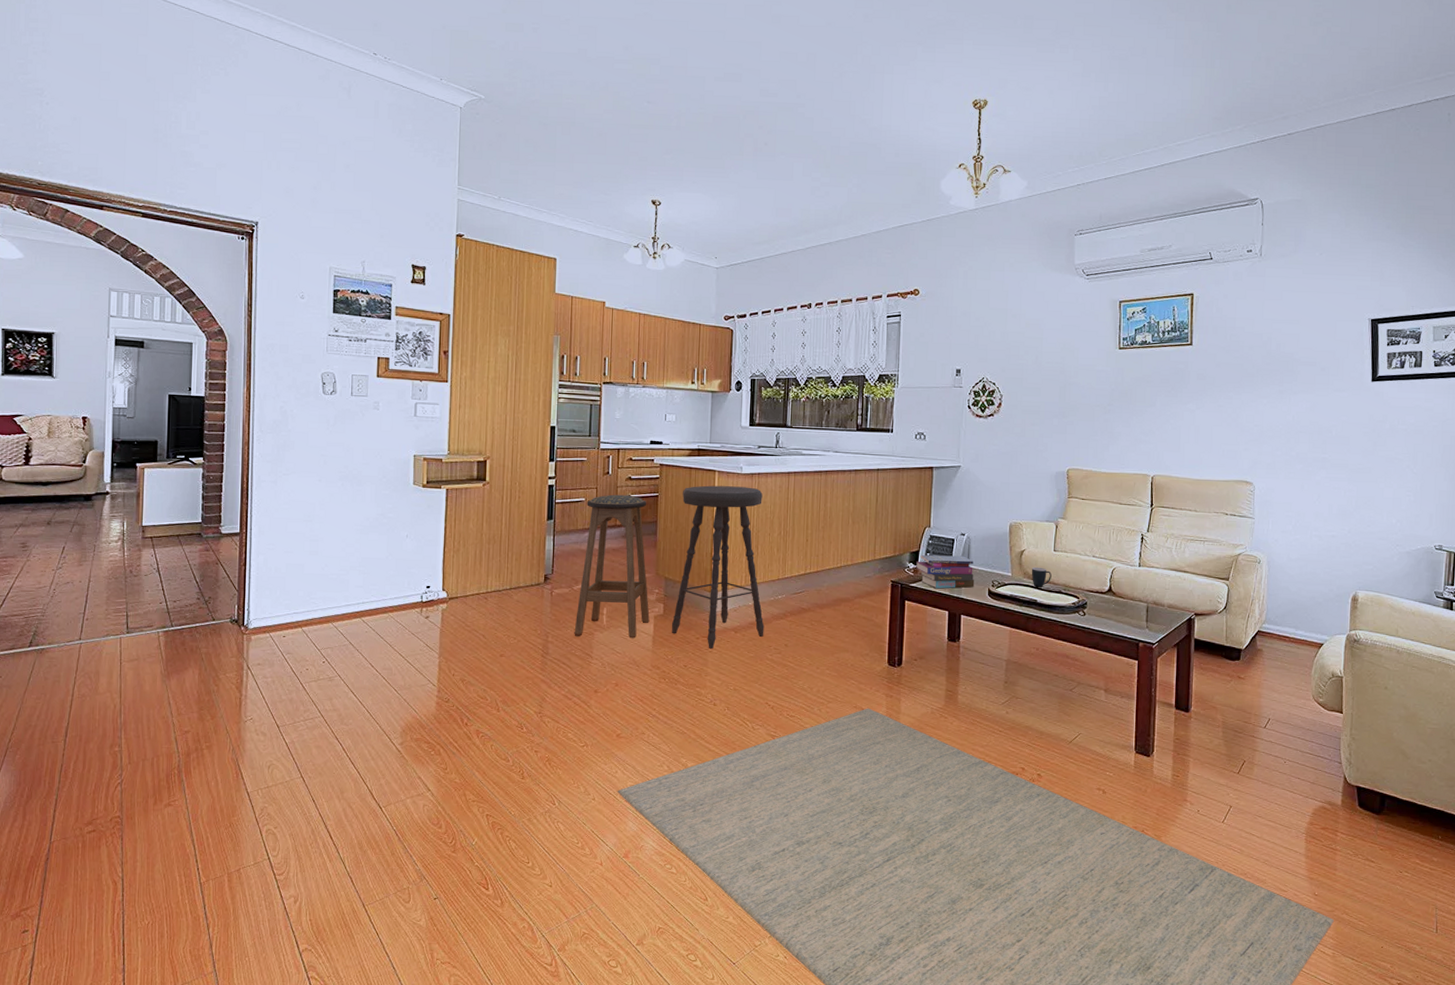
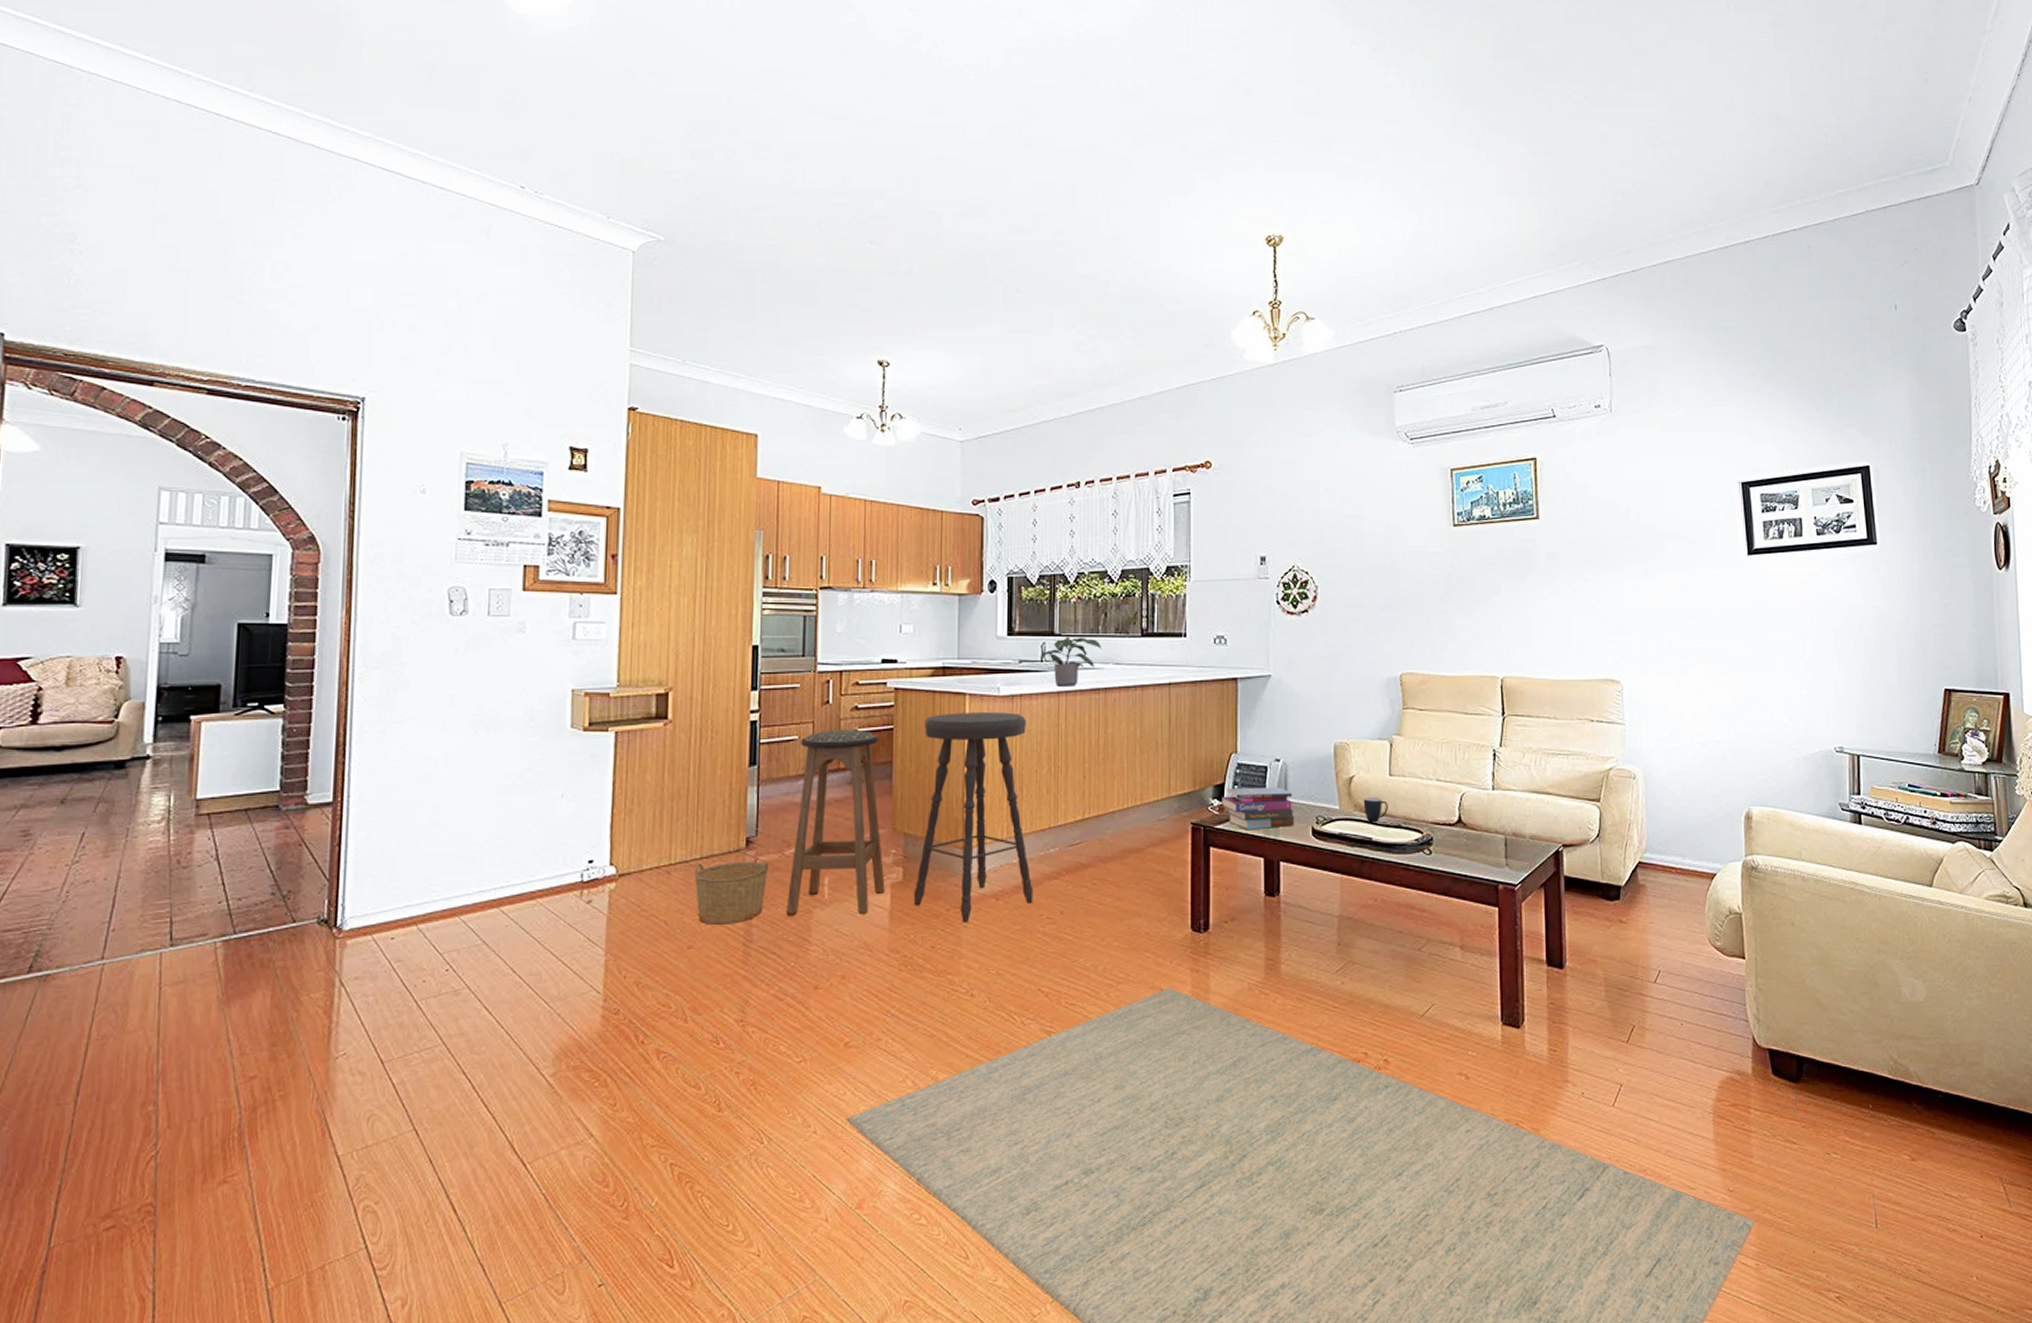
basket: none [505,592,562,640] -> present [694,861,769,925]
potted plant: none [775,428,824,470] -> present [1040,636,1101,688]

